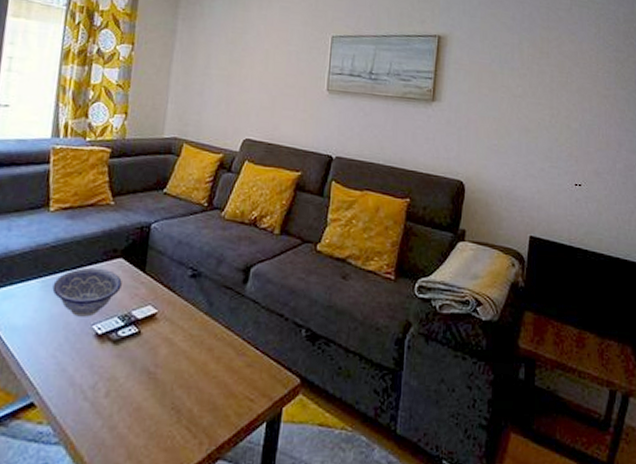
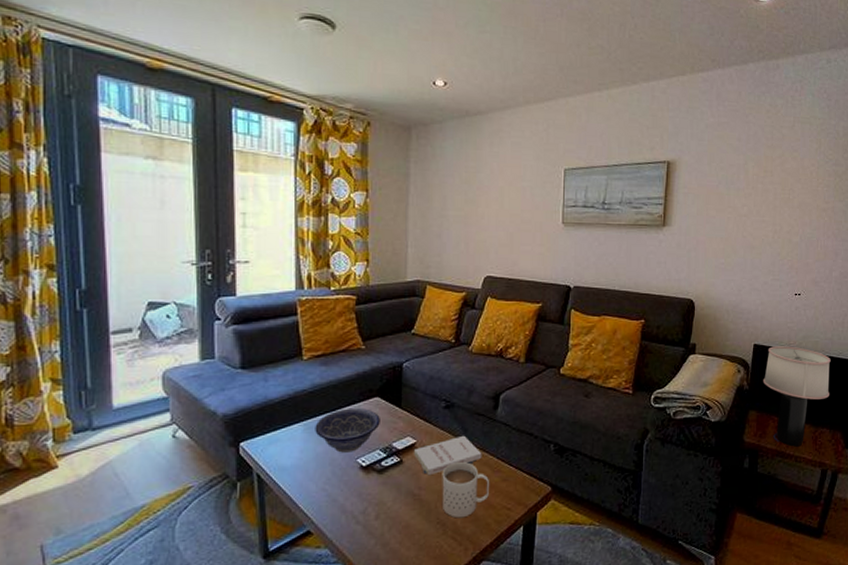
books: none [152,309,227,352] -> present [413,435,482,476]
mug: none [178,338,234,406] -> present [441,461,490,518]
table lamp: none [540,240,617,360] -> present [763,346,831,447]

